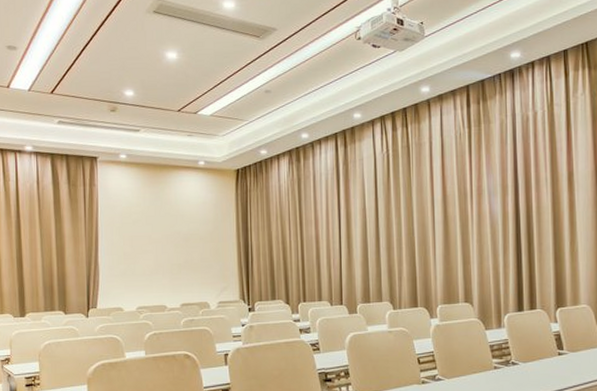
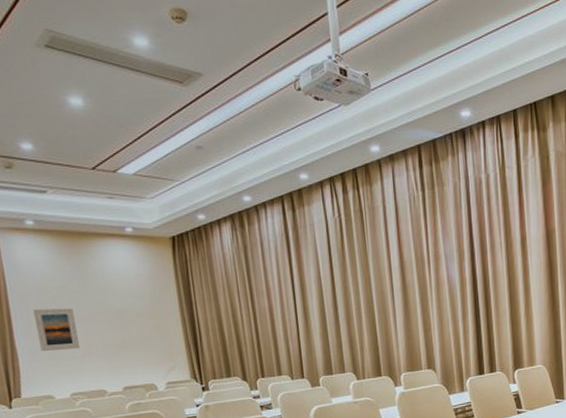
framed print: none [116,230,150,269] -> present [32,308,81,352]

